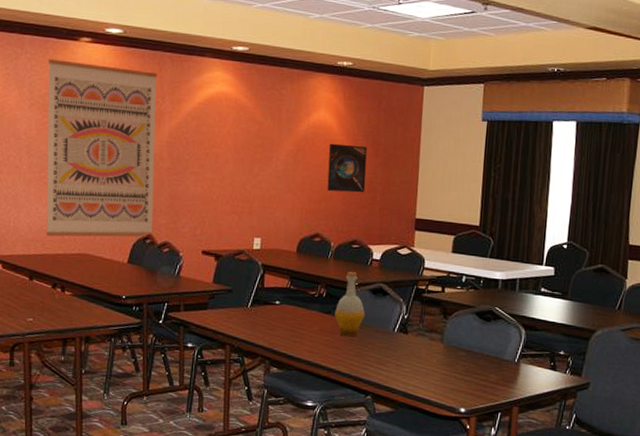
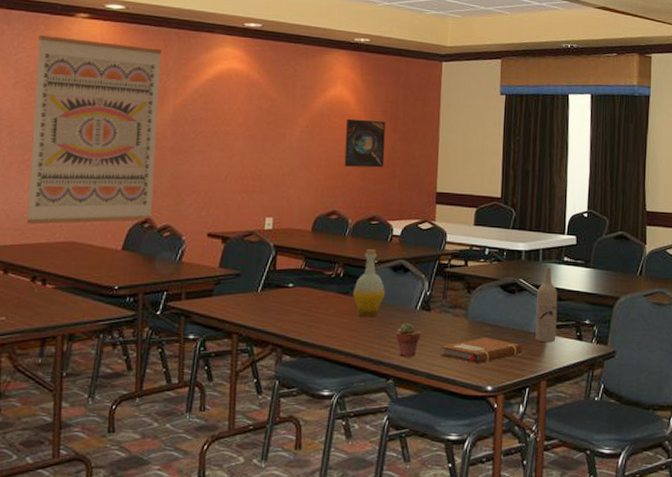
potted succulent: none [374,343,398,376] -> present [395,323,421,357]
notebook: none [416,362,496,386] -> present [440,338,522,363]
wine bottle: none [509,297,533,370] -> present [535,267,558,342]

